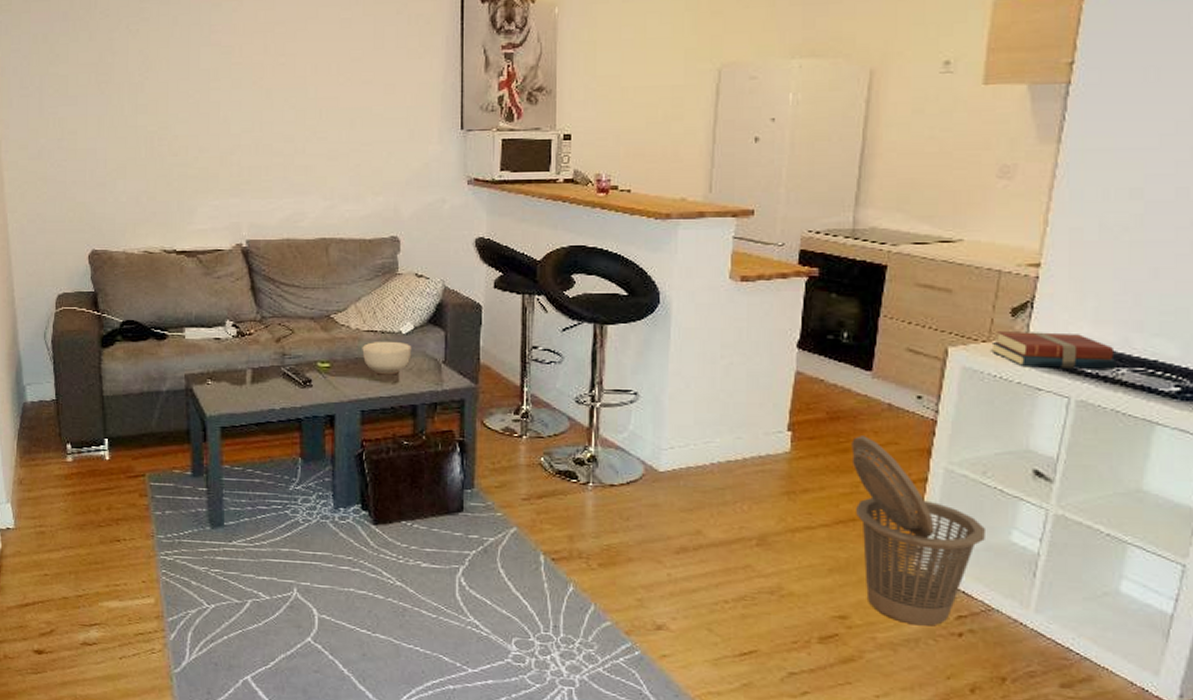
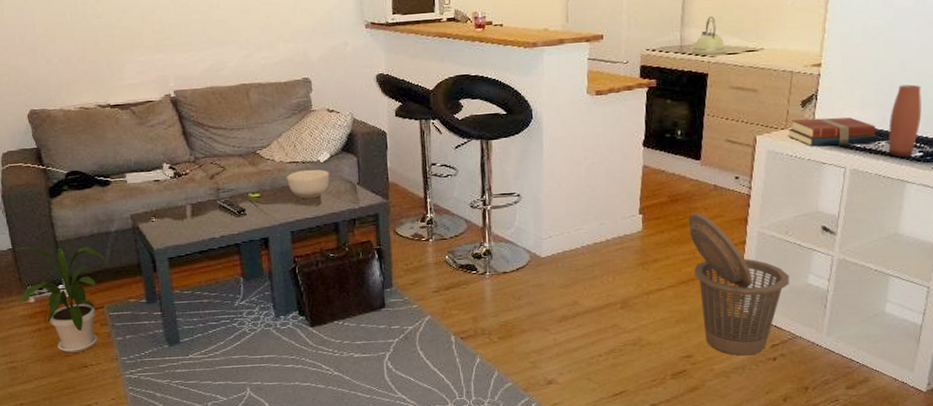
house plant: none [55,399,155,524] -> present [13,247,108,354]
kettle: none [868,195,914,243] -> present [693,15,727,55]
vase: none [1130,298,1180,392] -> present [888,84,922,158]

